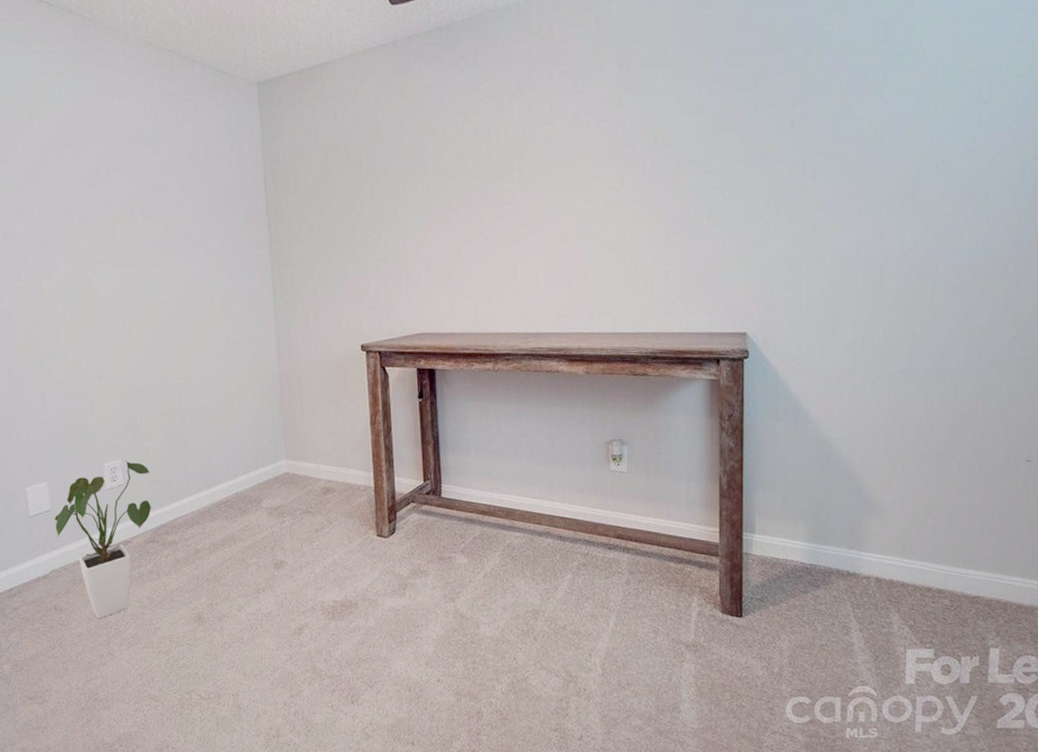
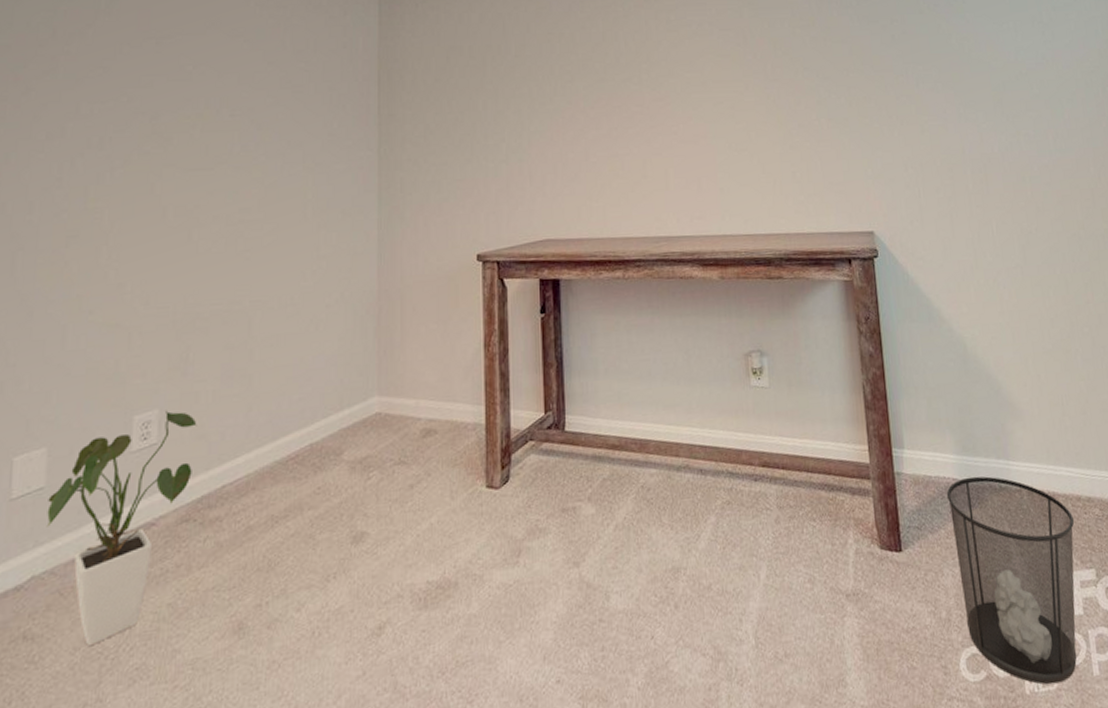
waste bin: none [792,562,921,734] -> present [946,476,1077,685]

